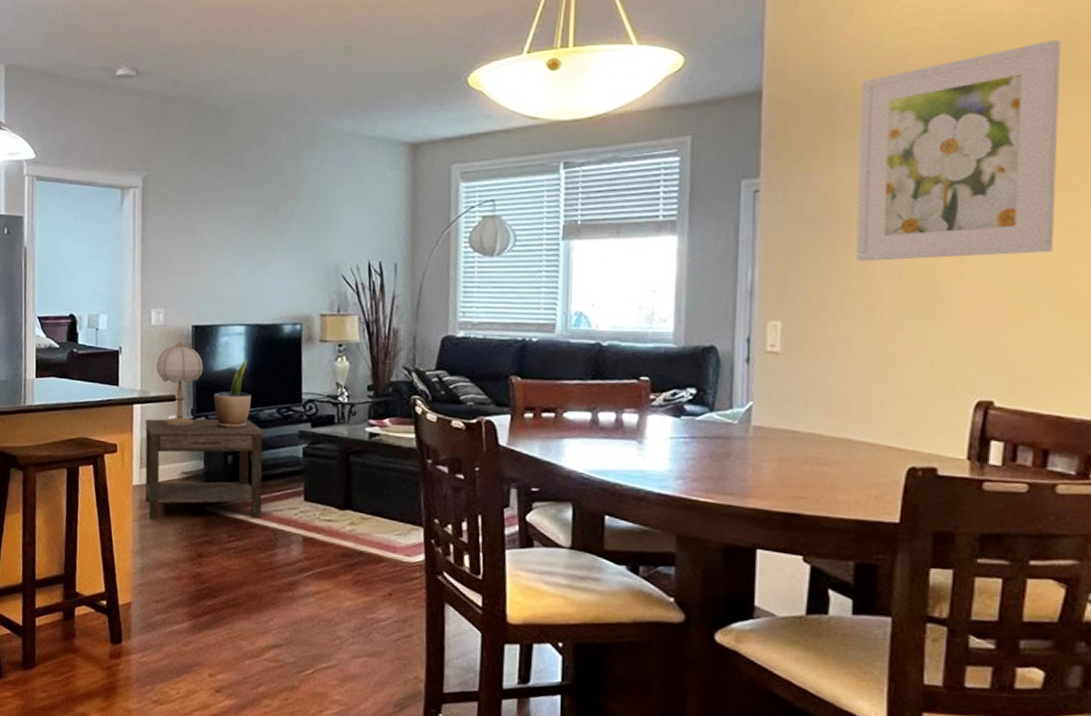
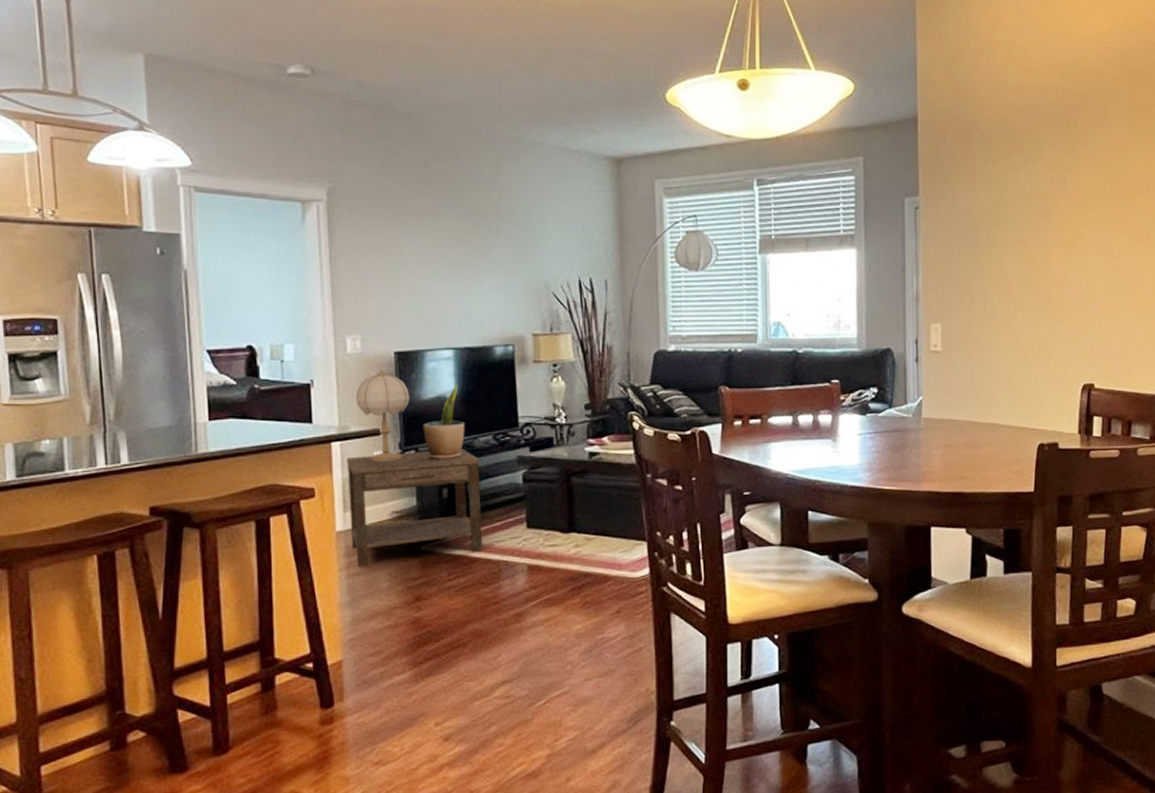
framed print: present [856,40,1061,262] -> none [991,84,1128,270]

